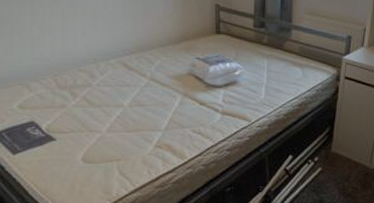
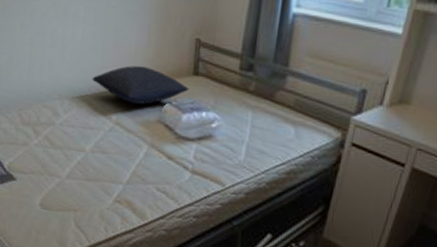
pillow: none [125,29,214,61] -> present [92,65,190,105]

